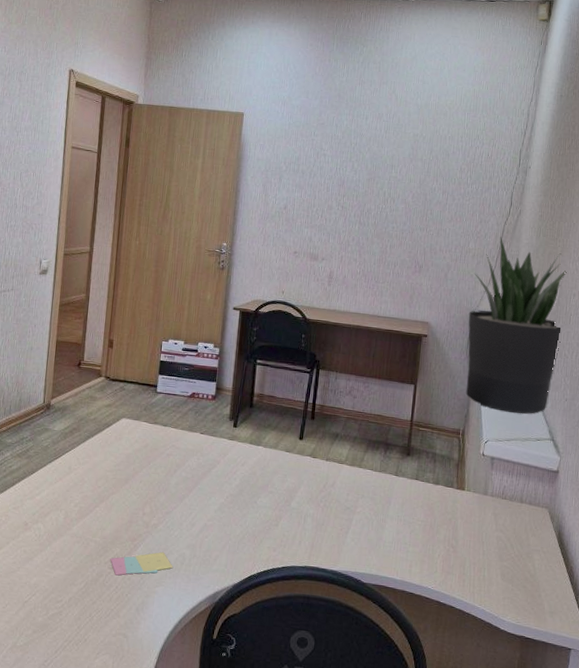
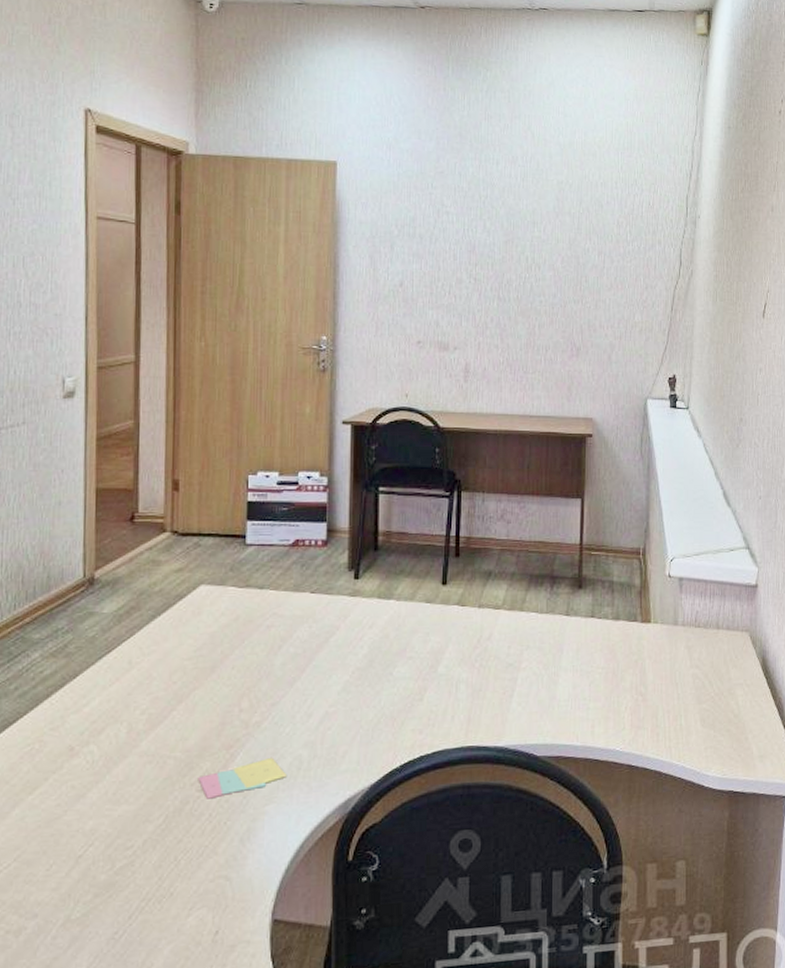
planter: present [465,236,567,414] -> none [640,304,750,520]

